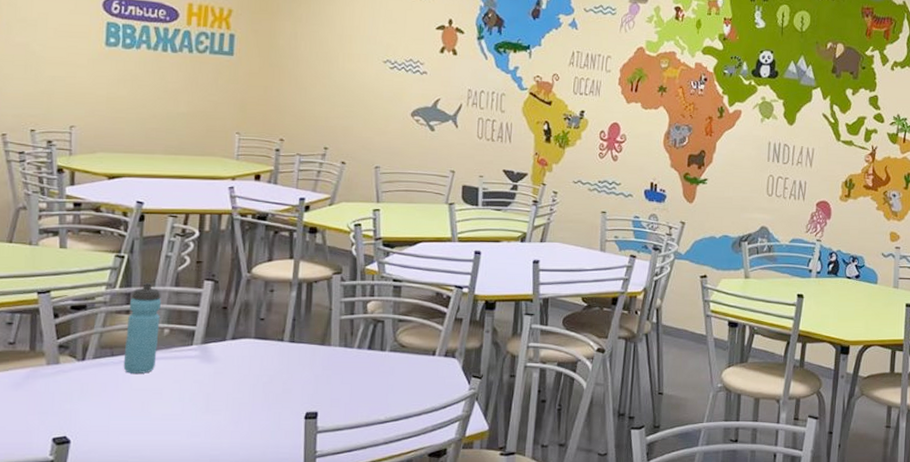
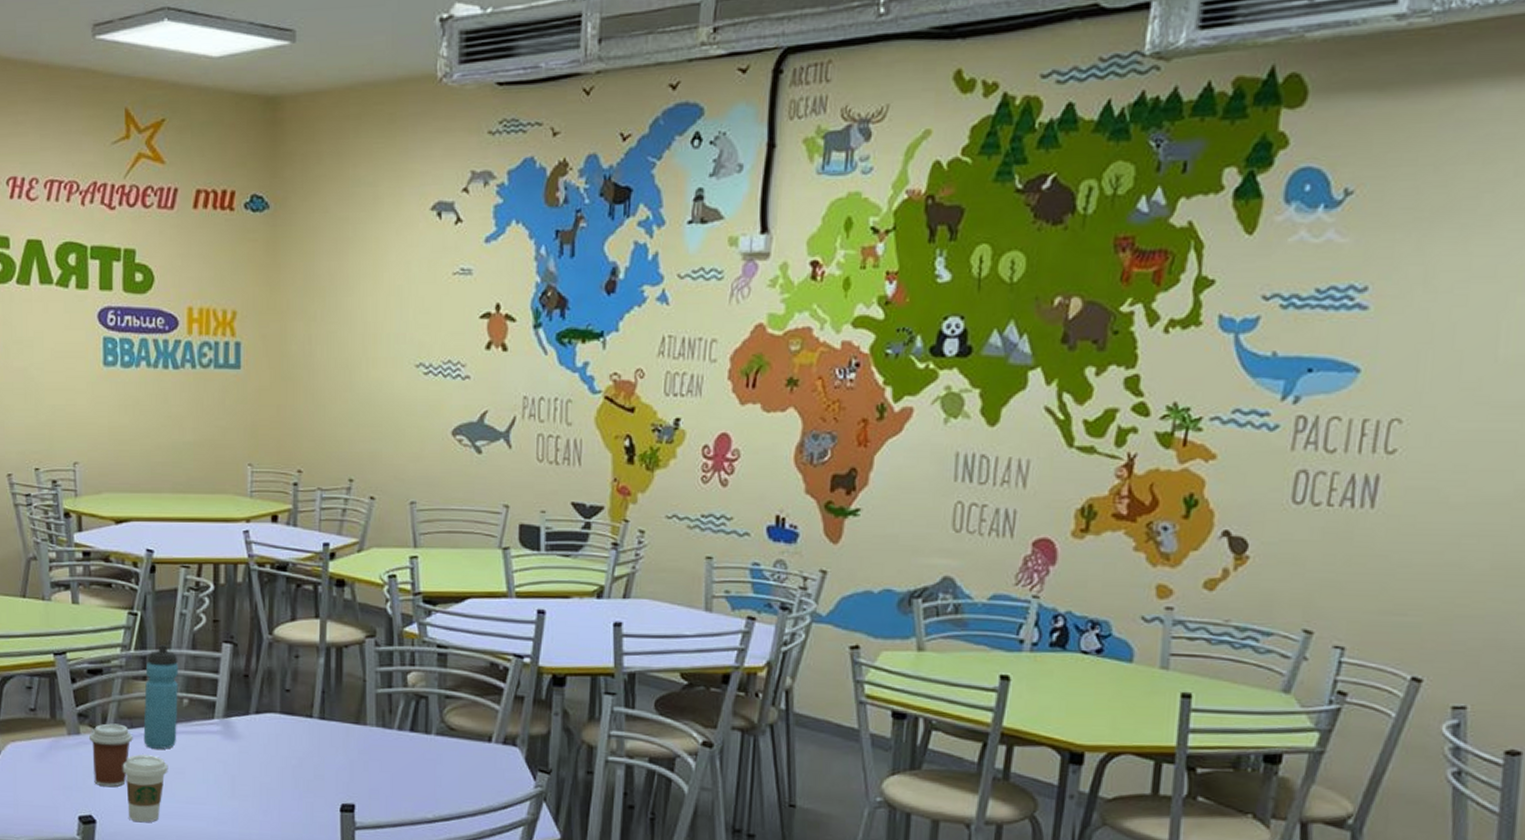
coffee cup: none [69,353,113,410] -> present [89,723,133,787]
coffee cup: none [100,379,146,440] -> present [122,754,168,823]

